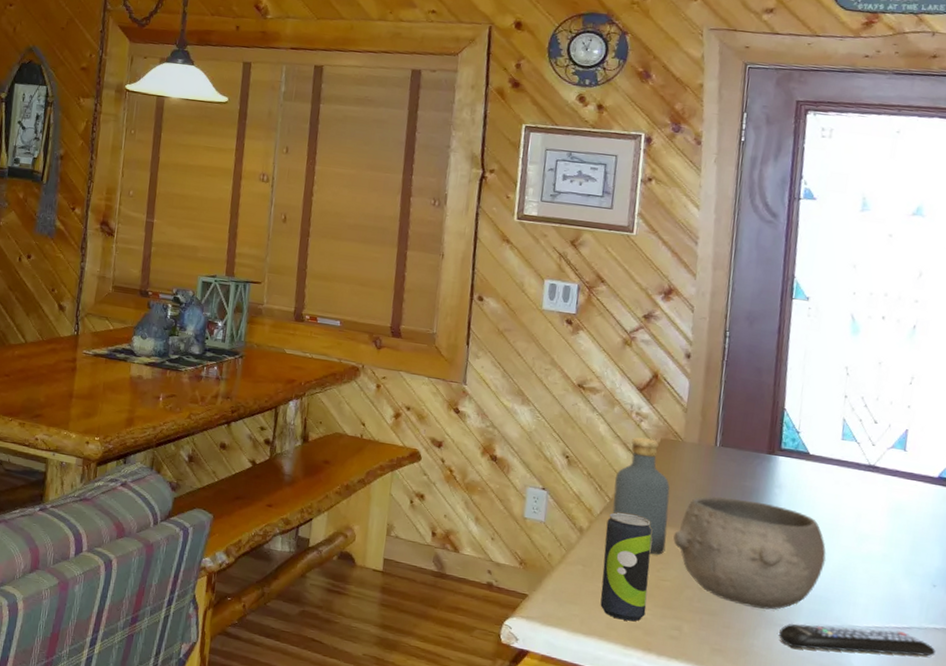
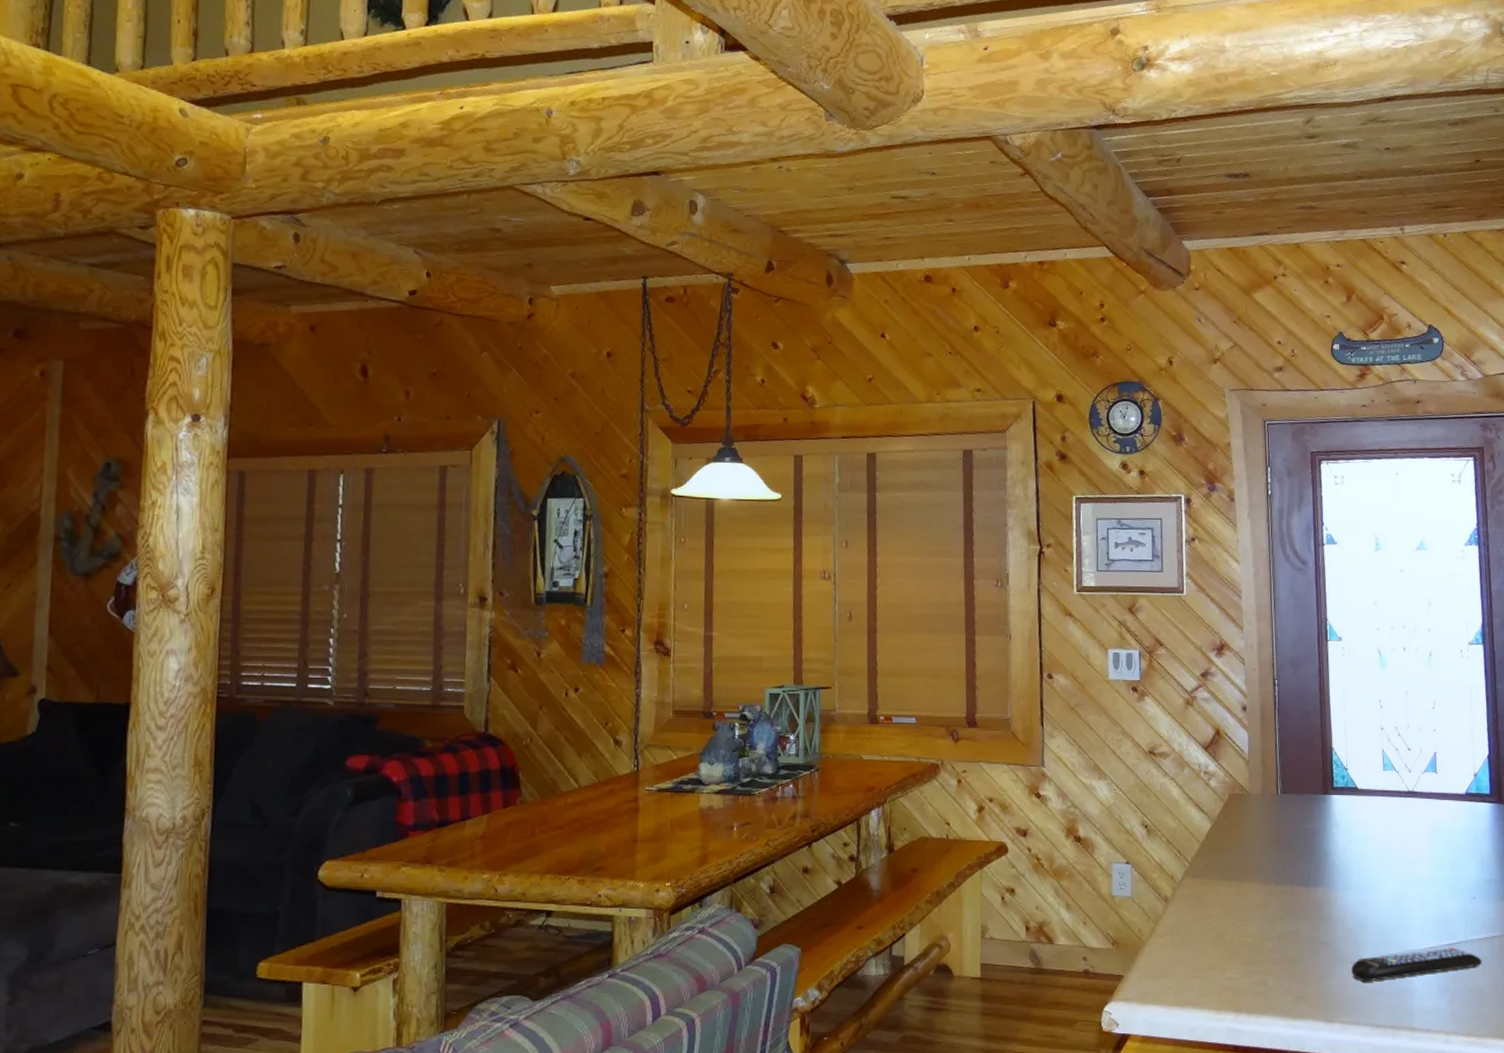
beverage can: present [600,512,653,622] -> none [1188,875,1233,984]
vodka: present [612,437,670,555] -> none [1191,796,1244,911]
bowl: present [673,496,826,610] -> none [1250,843,1383,949]

